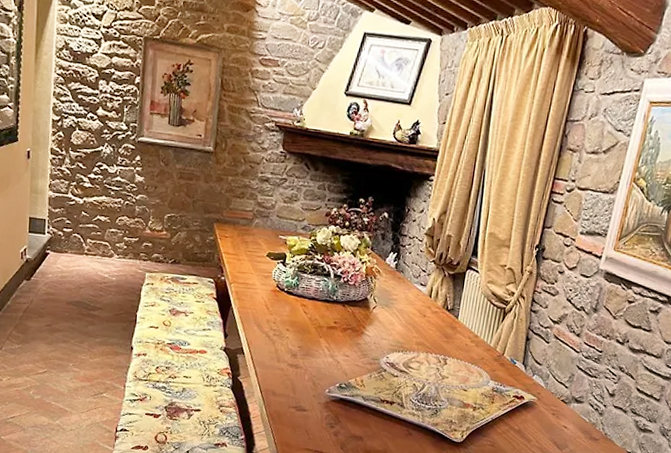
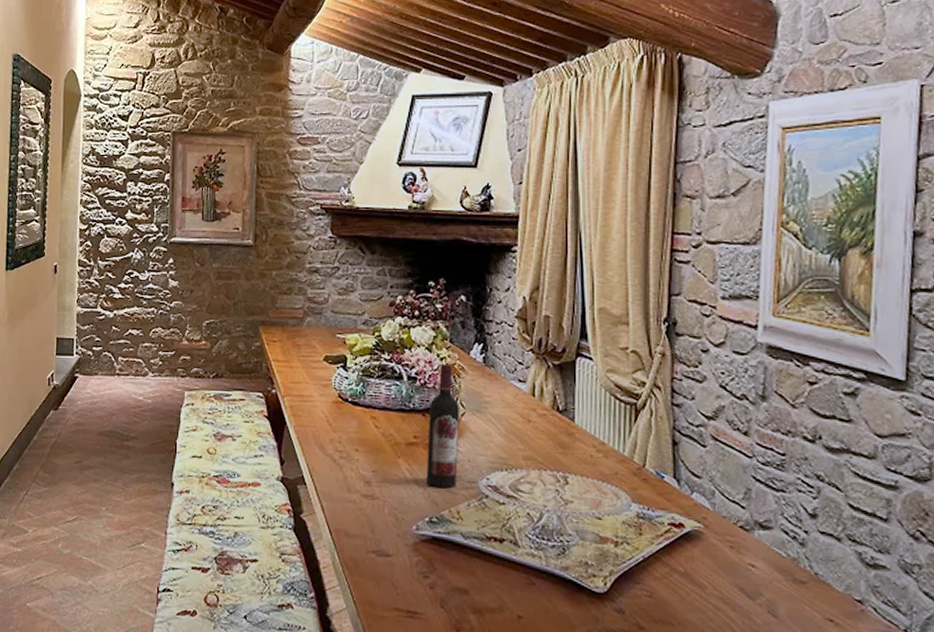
wine bottle: none [340,266,373,363] -> present [426,363,459,489]

